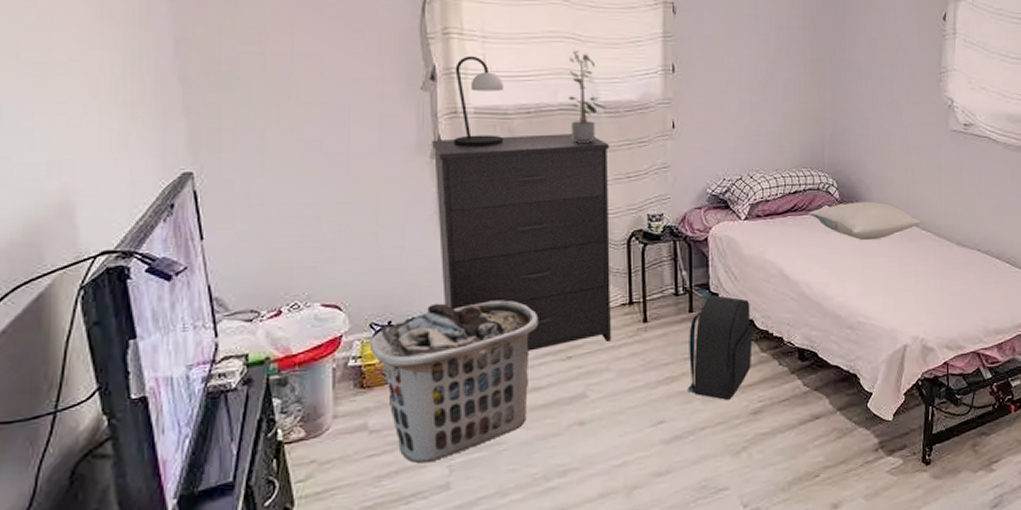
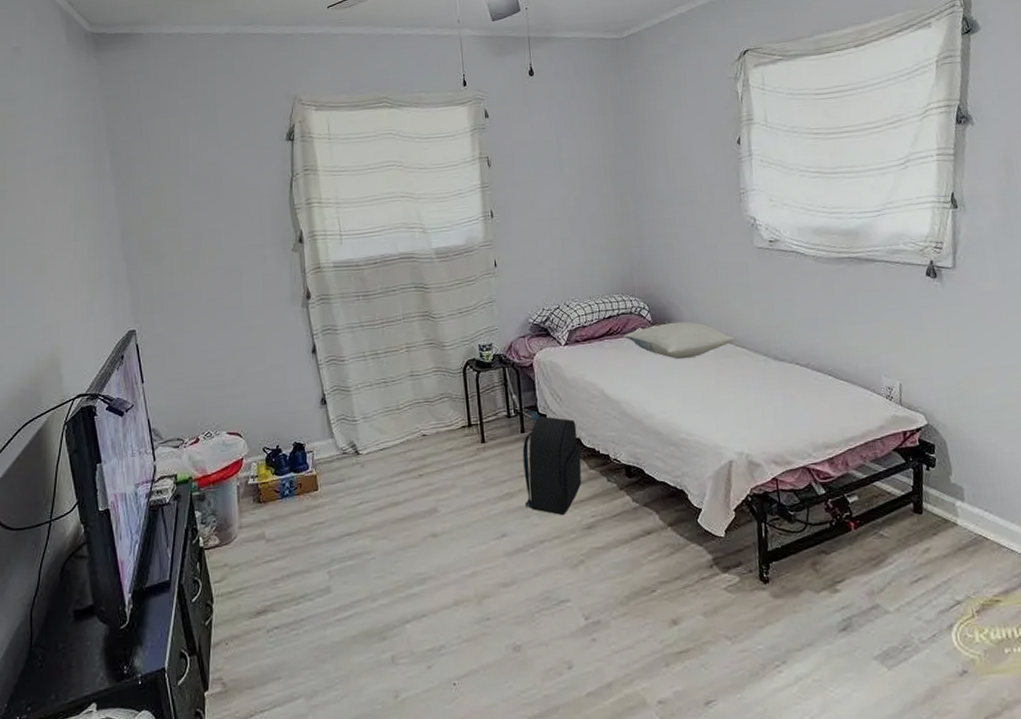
clothes hamper: present [369,300,539,464] -> none [263,425,394,569]
dresser: present [432,134,611,351] -> none [303,278,455,470]
table lamp: present [454,56,504,147] -> none [317,219,358,296]
potted plant: present [567,50,607,143] -> none [406,206,439,286]

